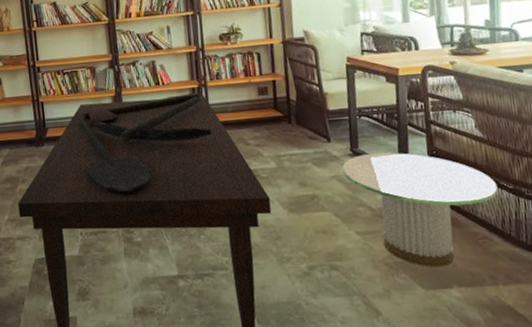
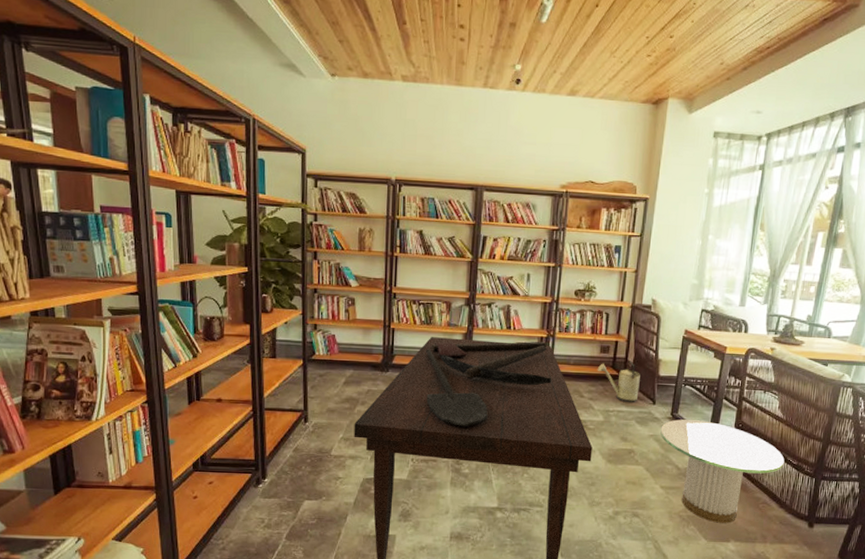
watering can: none [258,99,314,145] -> present [597,361,644,403]

